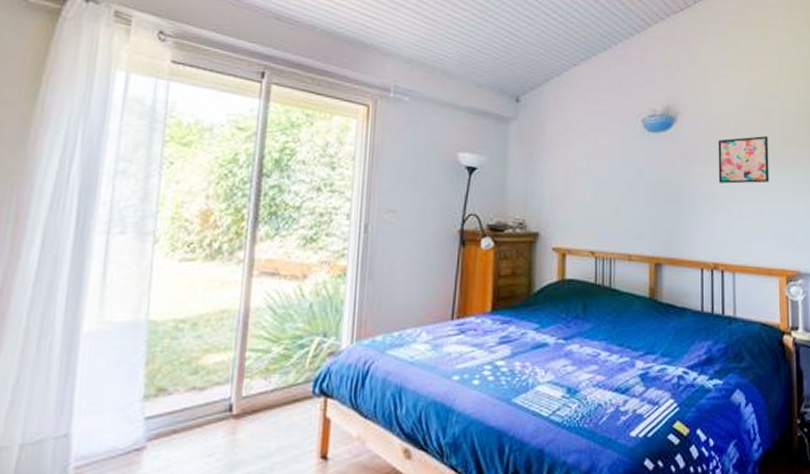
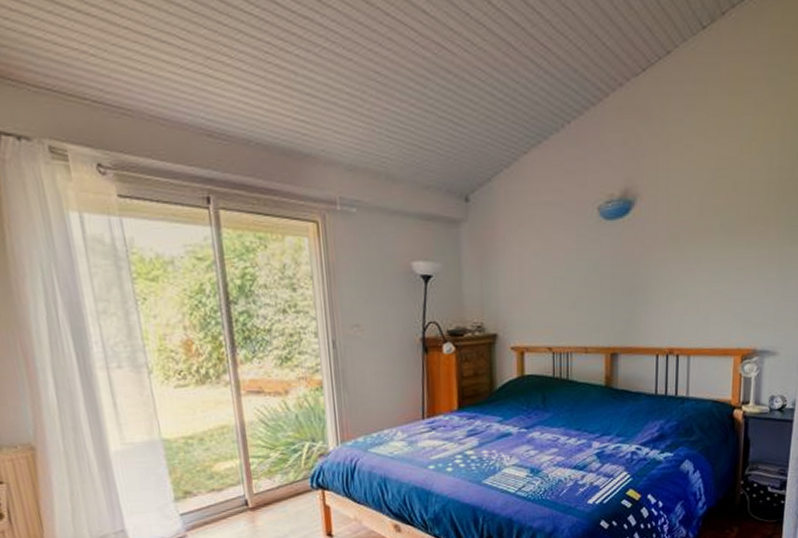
wall art: present [718,136,769,184] -> none [677,212,734,268]

